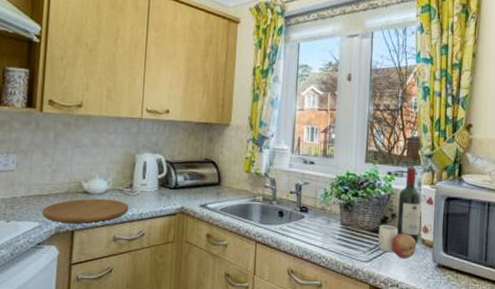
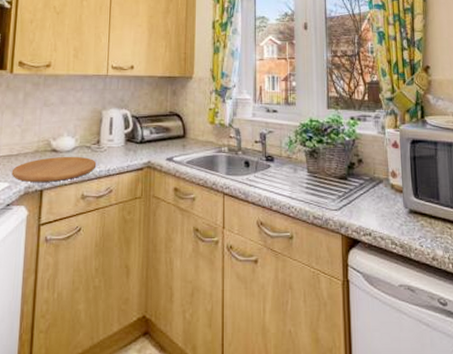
mug: present [377,225,399,253] -> none [345,171,367,200]
fruit: present [390,233,417,259] -> none [359,179,386,206]
wine bottle: present [397,167,421,243] -> none [364,111,388,189]

